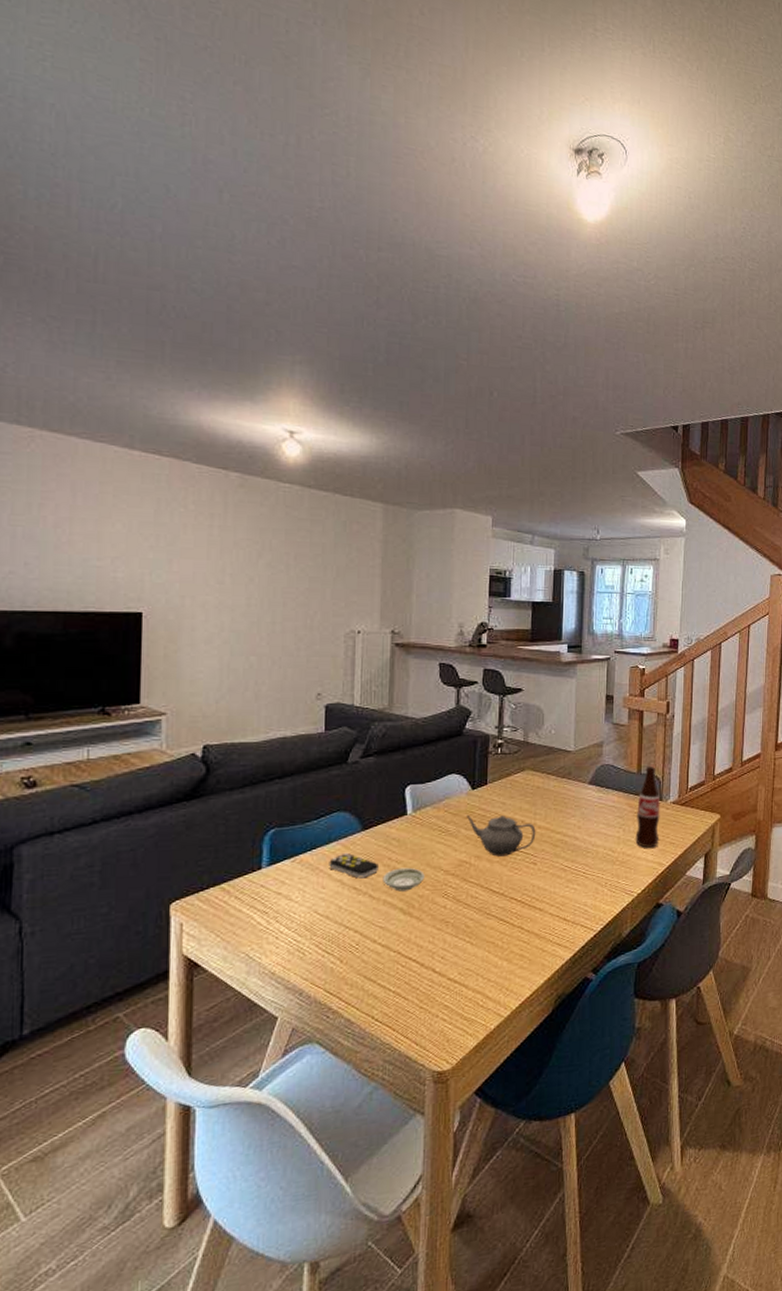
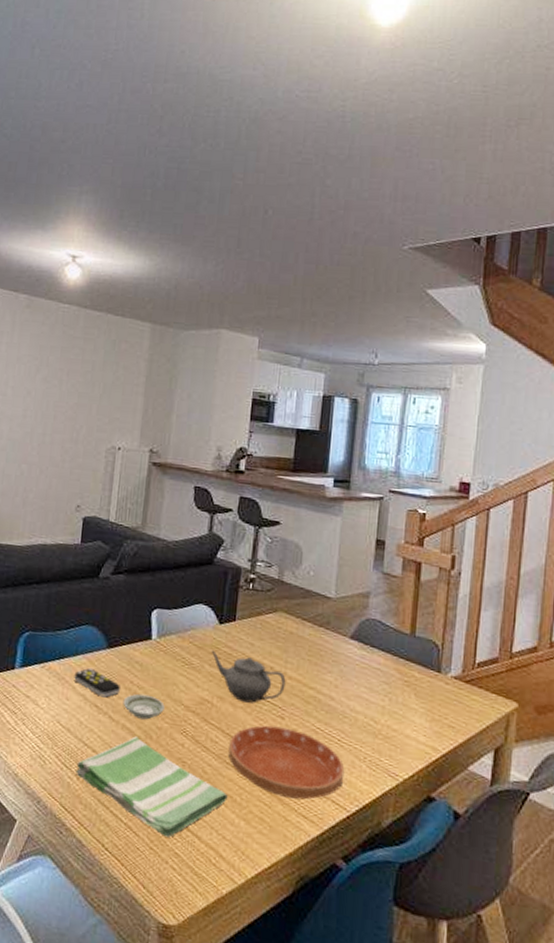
dish towel: none [339,908,490,994] -> present [76,736,228,838]
saucer: none [488,871,590,932] -> present [228,725,345,800]
bottle: present [635,767,660,848] -> none [404,629,438,728]

